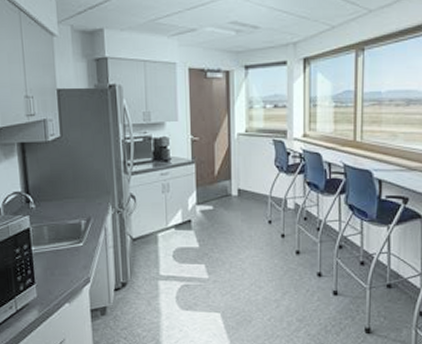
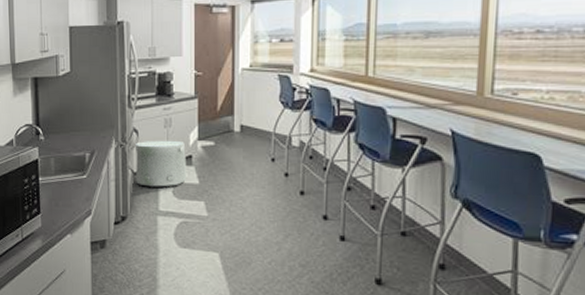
trash can: none [132,205,187,252] -> present [134,140,187,187]

